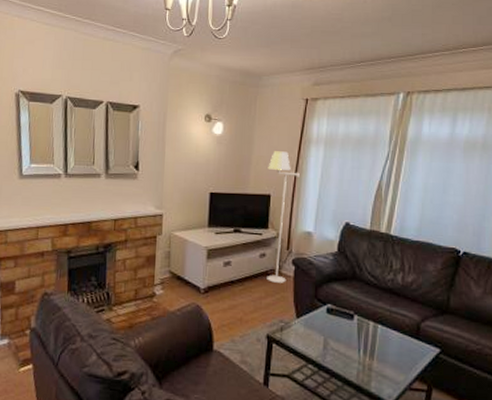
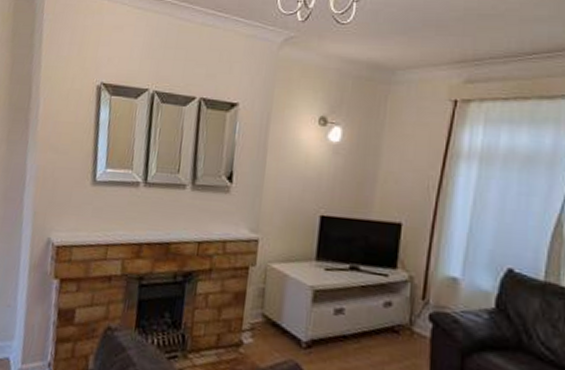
floor lamp: present [267,151,300,283] -> none [392,166,443,345]

